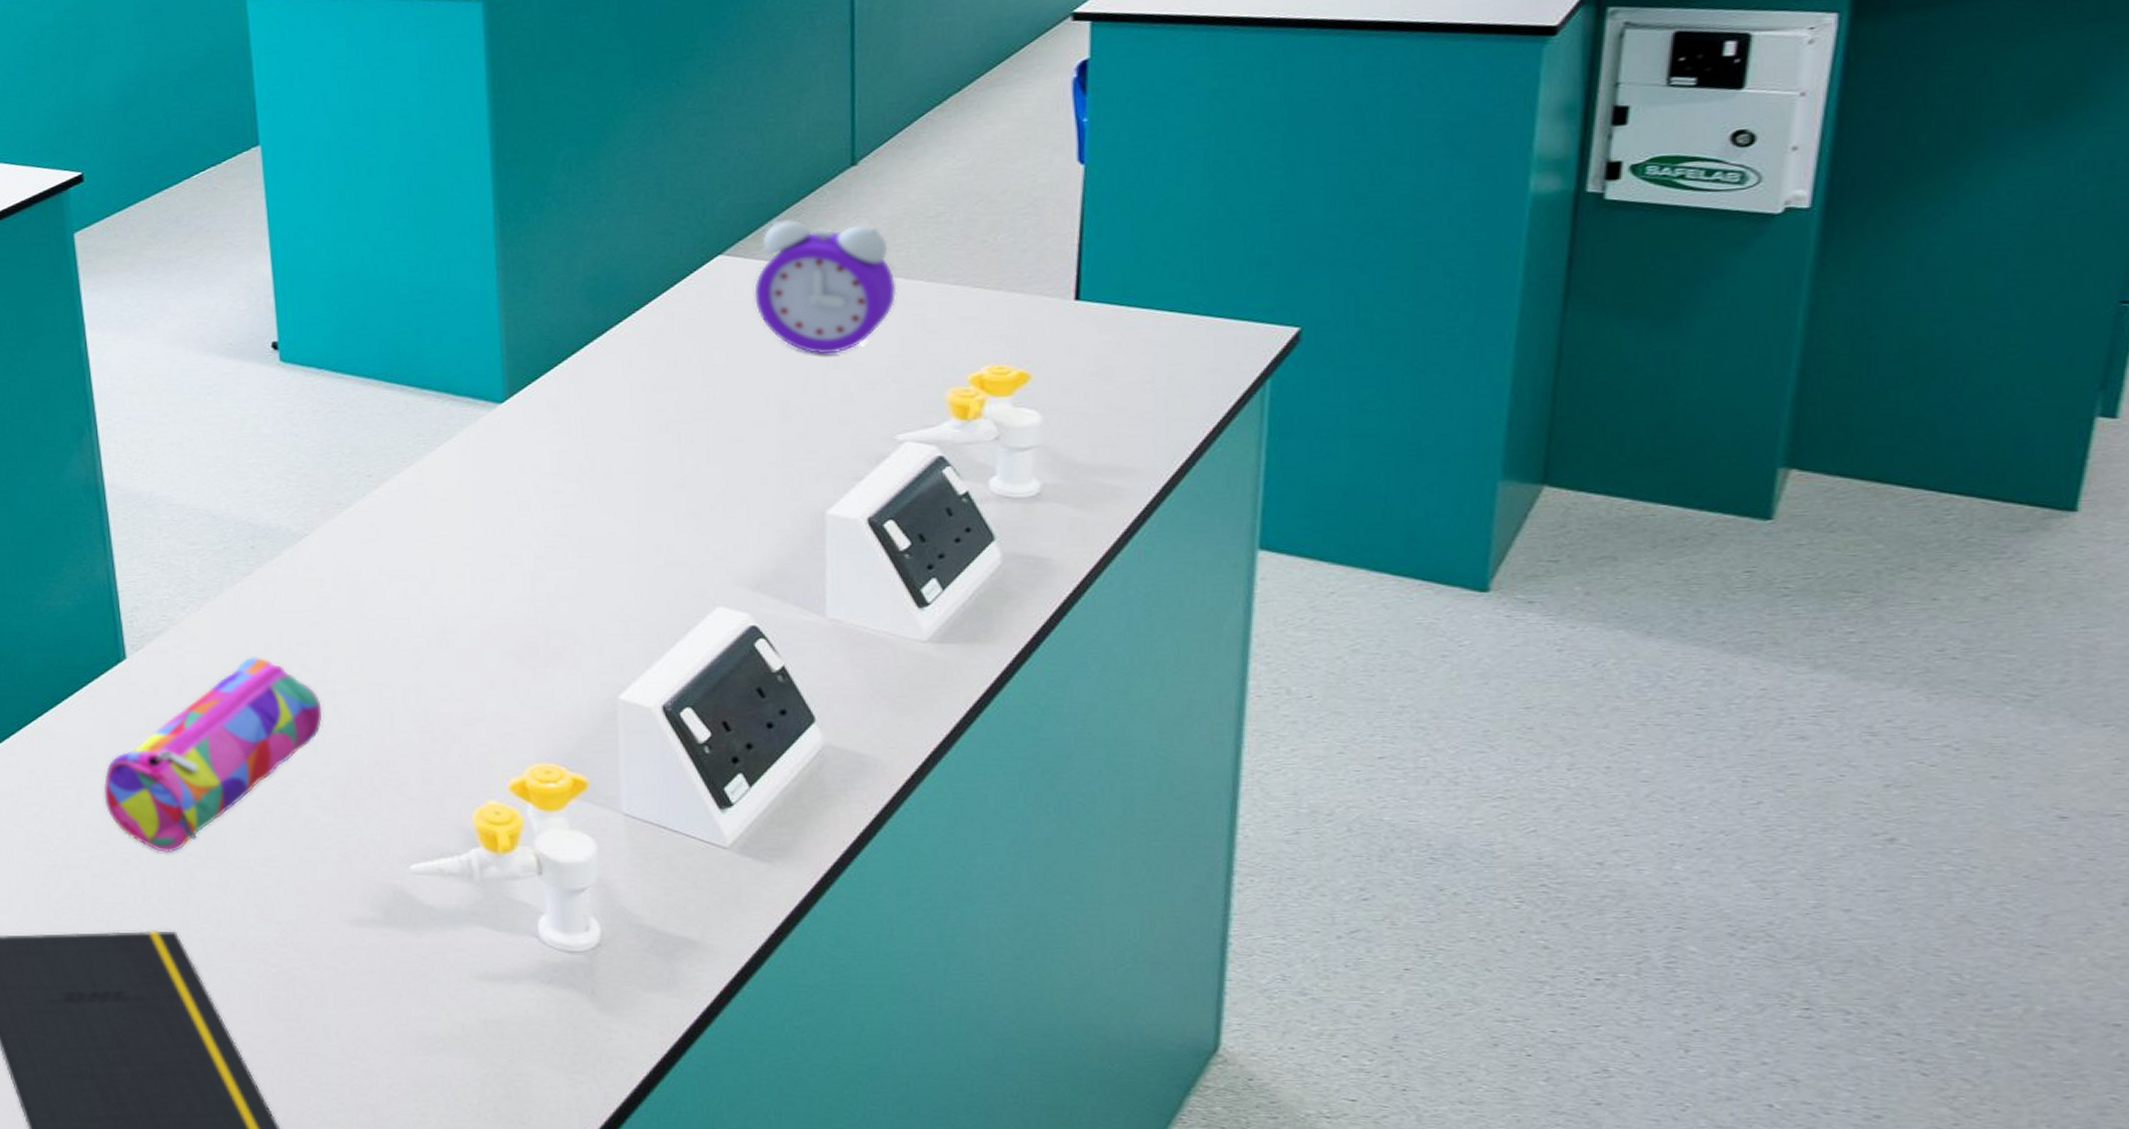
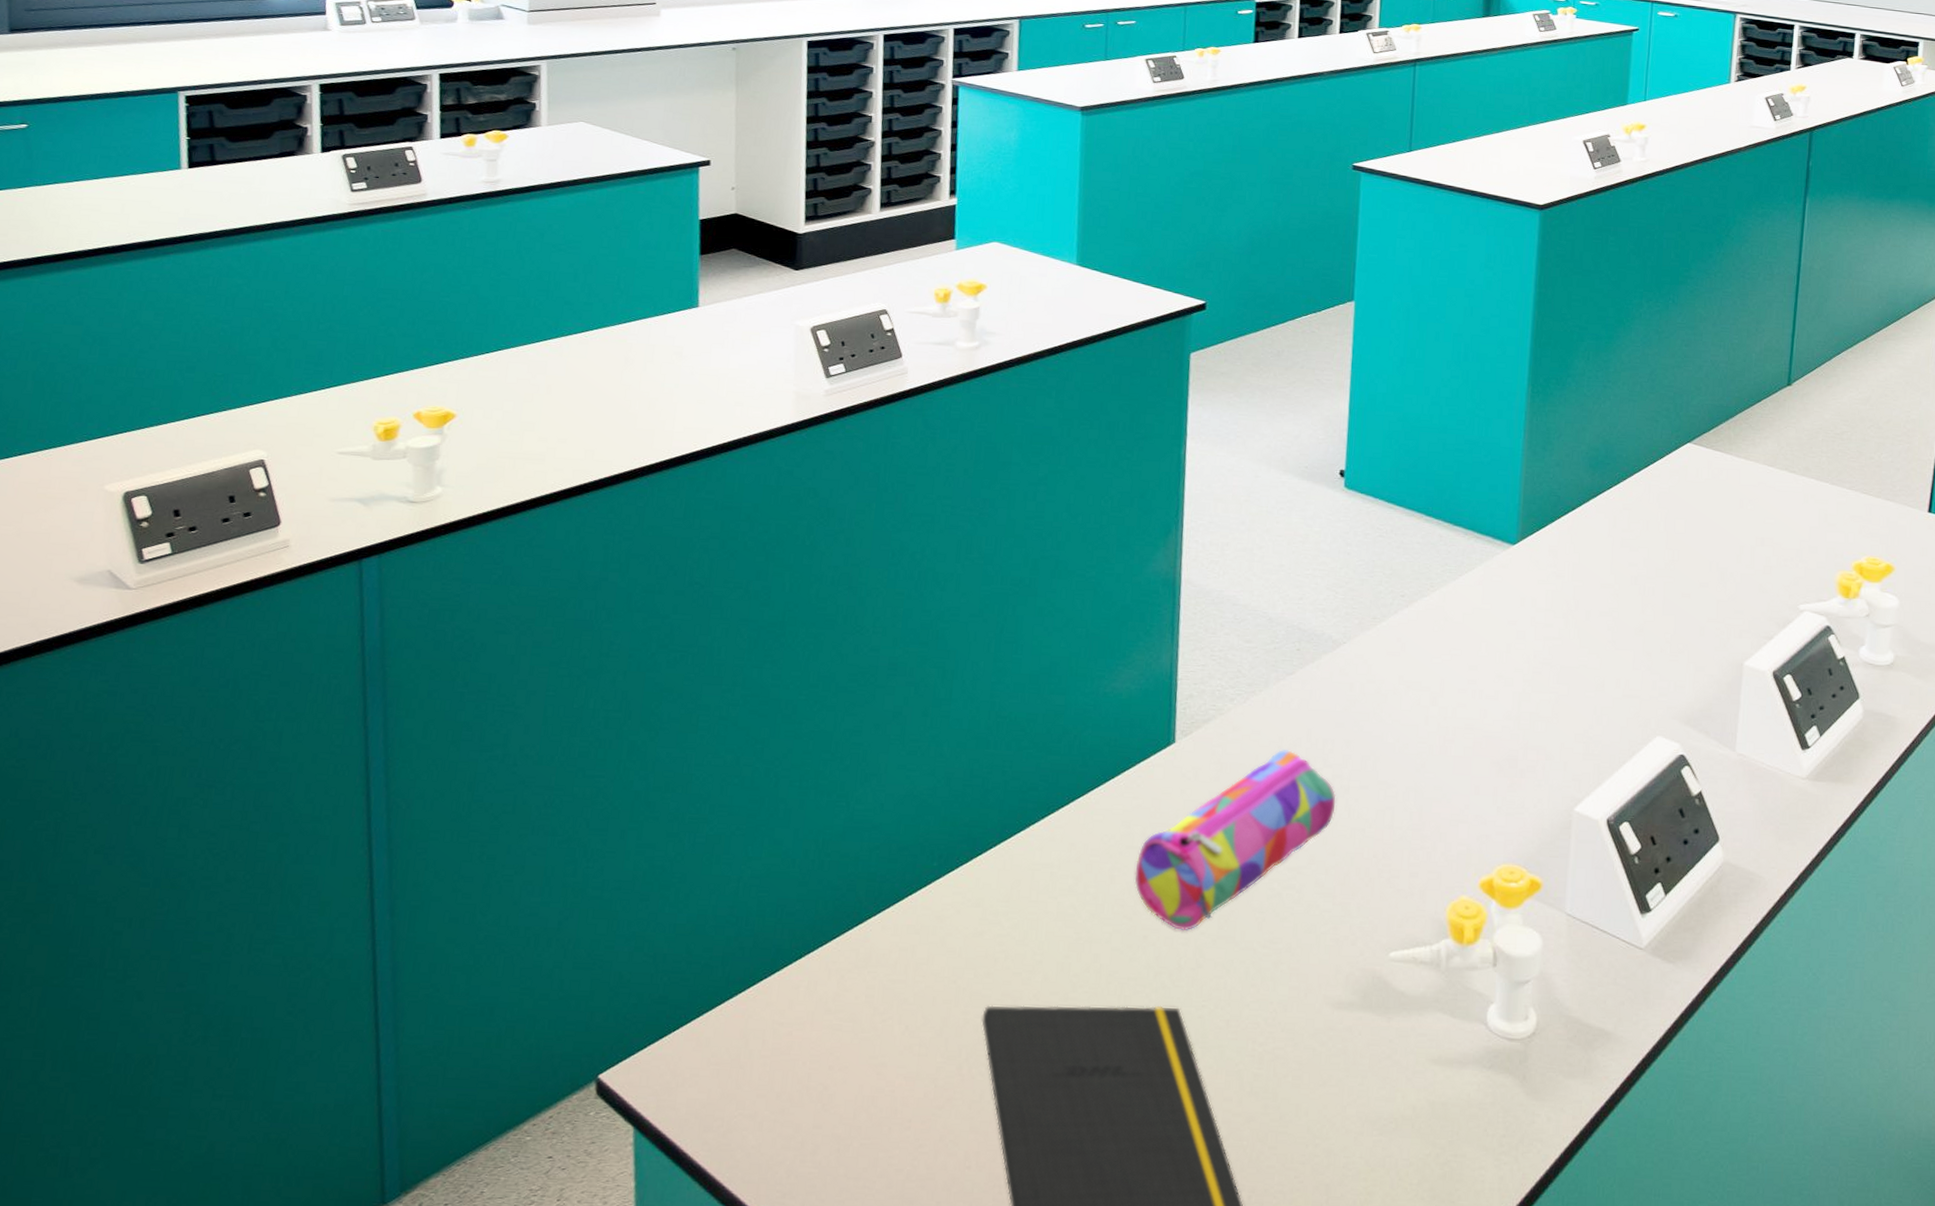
alarm clock: present [754,219,897,355] -> none [1710,420,1810,533]

